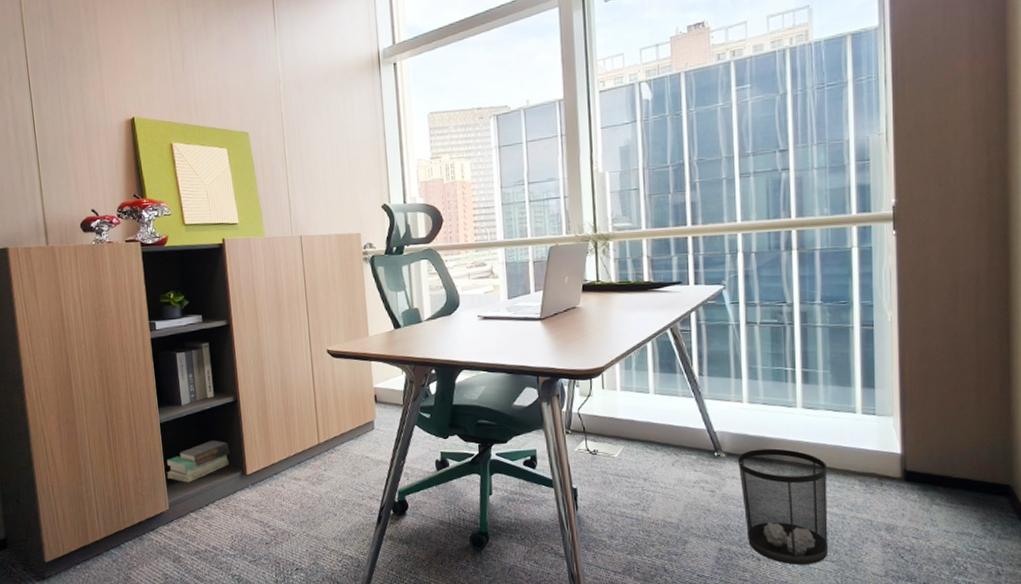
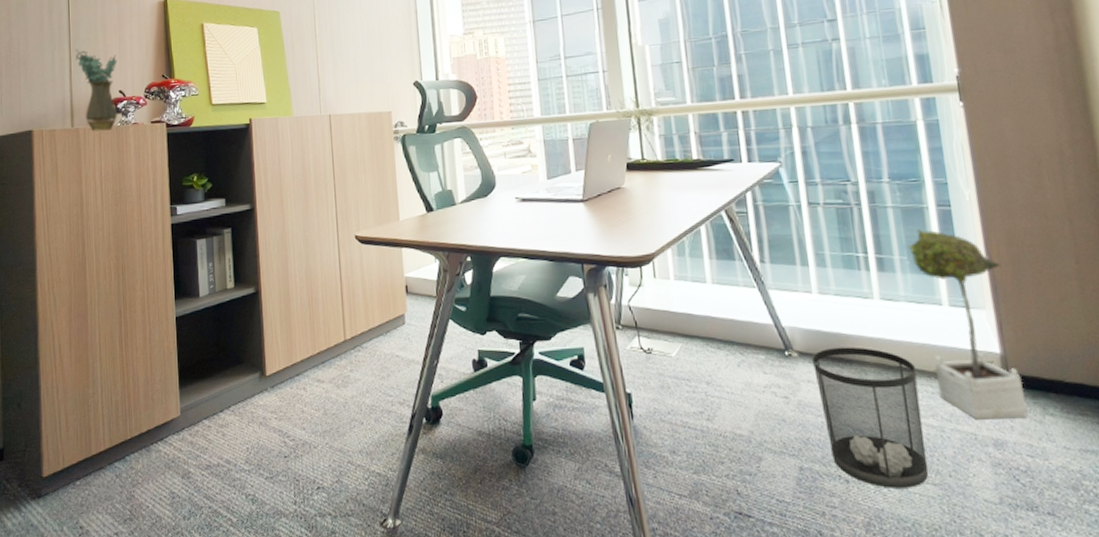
vase: none [44,167,92,250] -> present [76,49,117,132]
books: present [166,440,231,483] -> none [179,336,249,385]
potted tree: none [832,347,918,509] -> present [908,229,1028,420]

